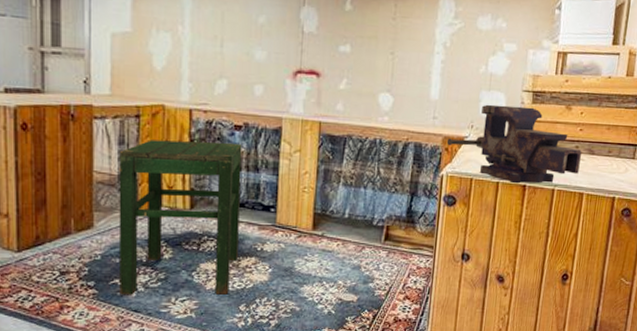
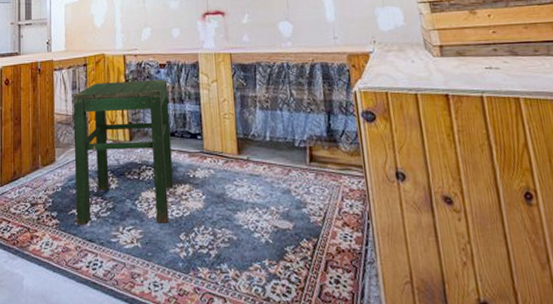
bench vise: present [446,104,582,184] -> none [352,16,506,94]

